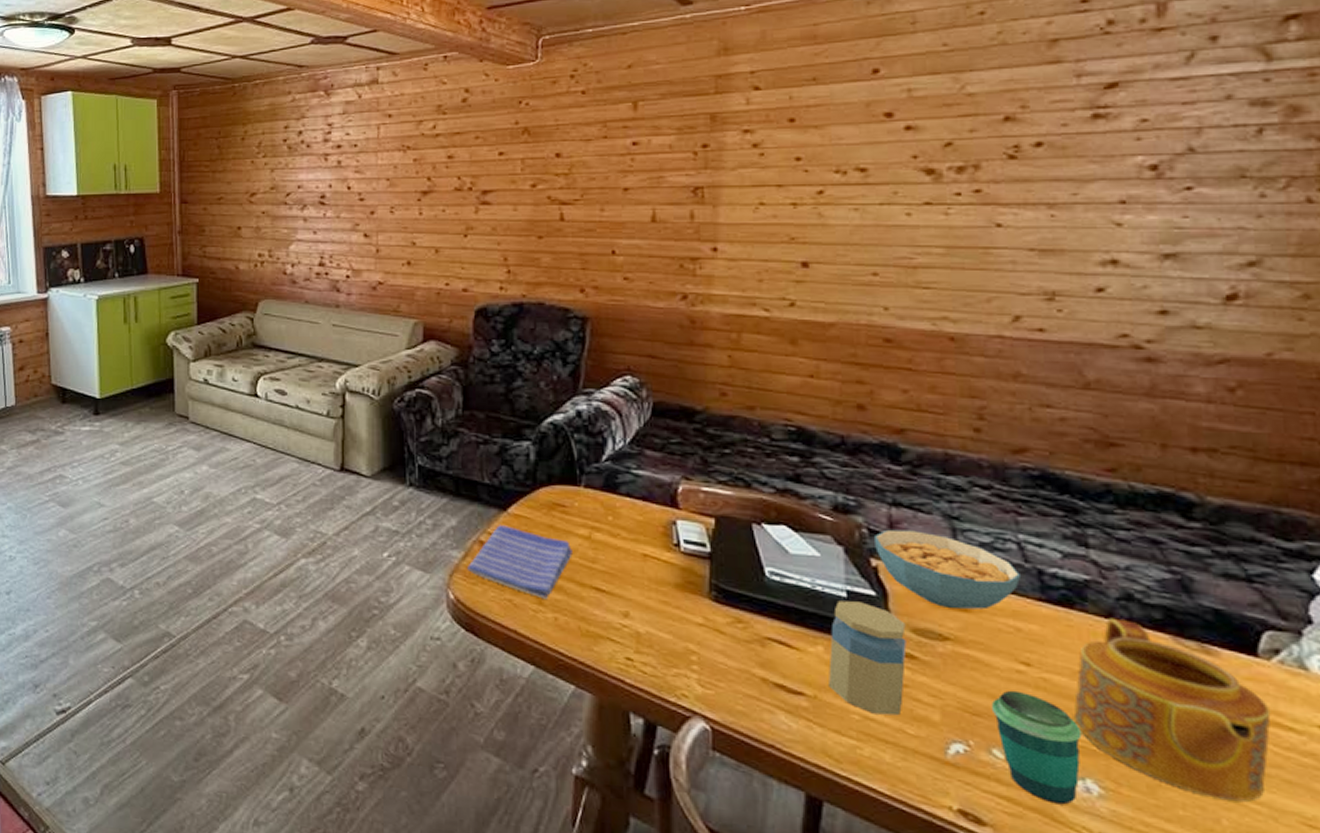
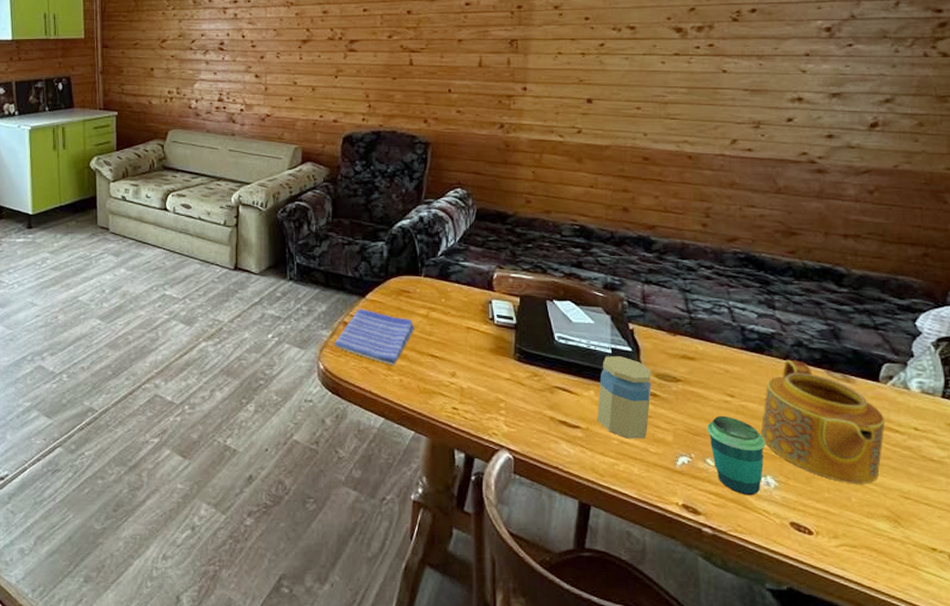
cereal bowl: present [875,529,1020,610] -> none [632,301,729,359]

